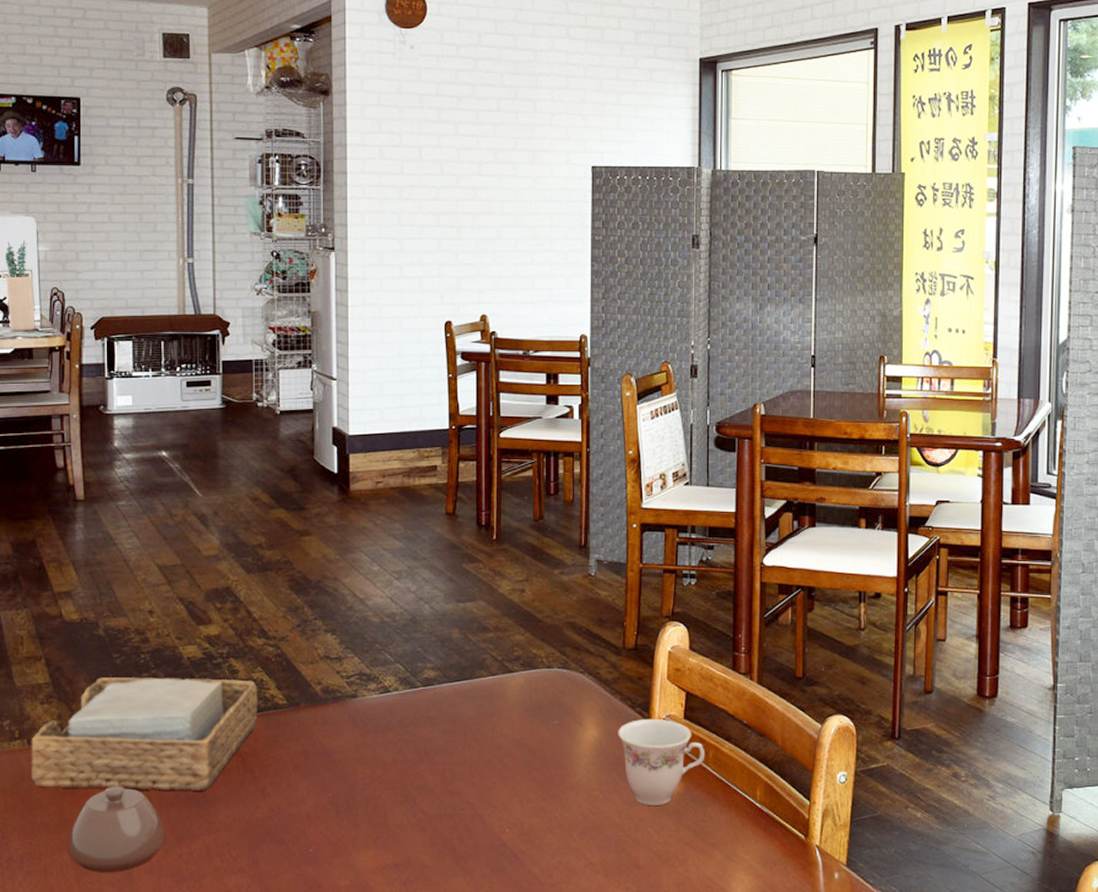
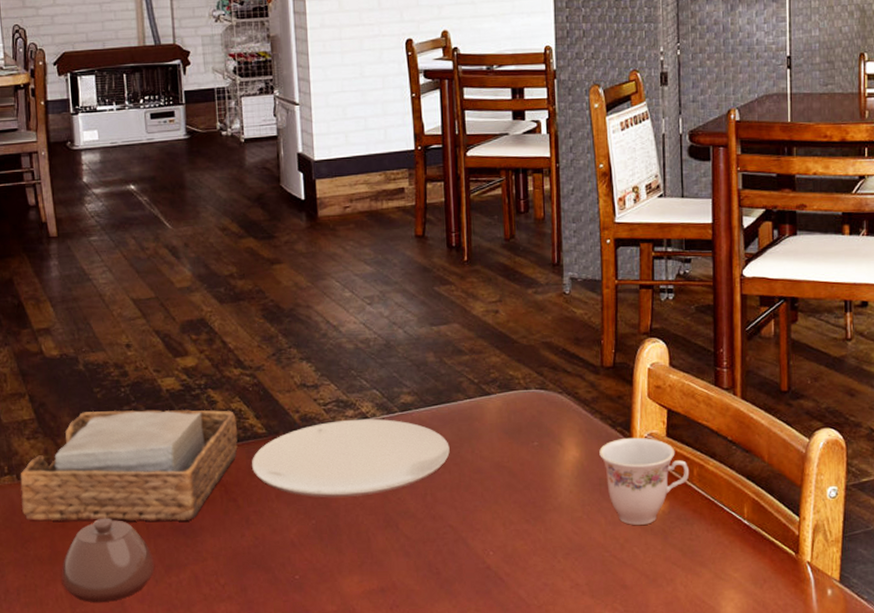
plate: none [270,692,471,771] -> present [251,418,450,498]

